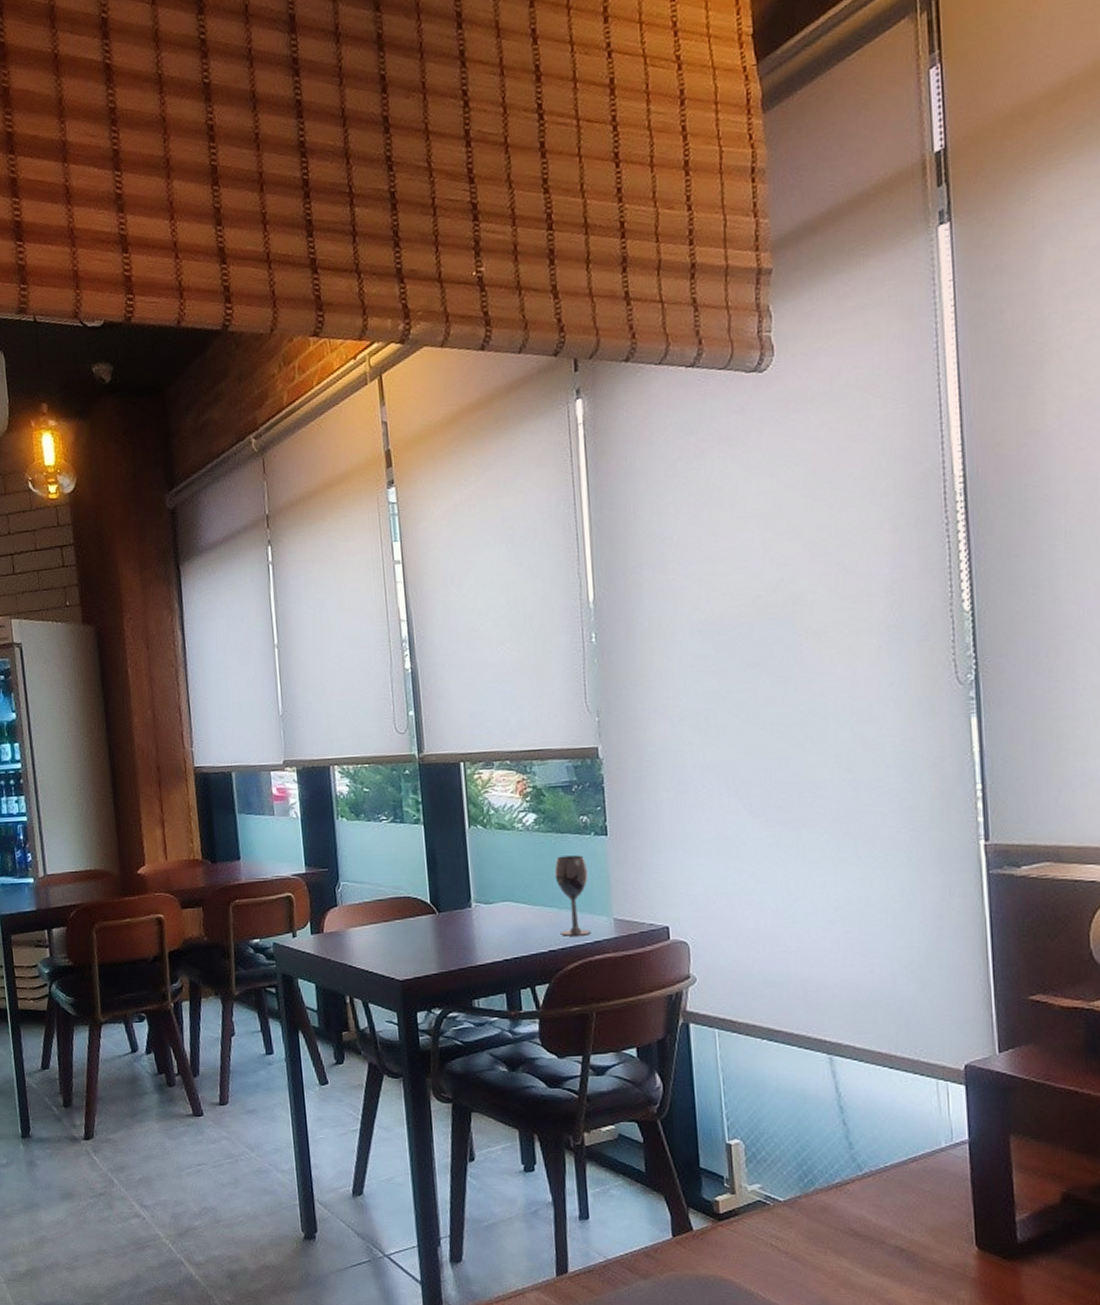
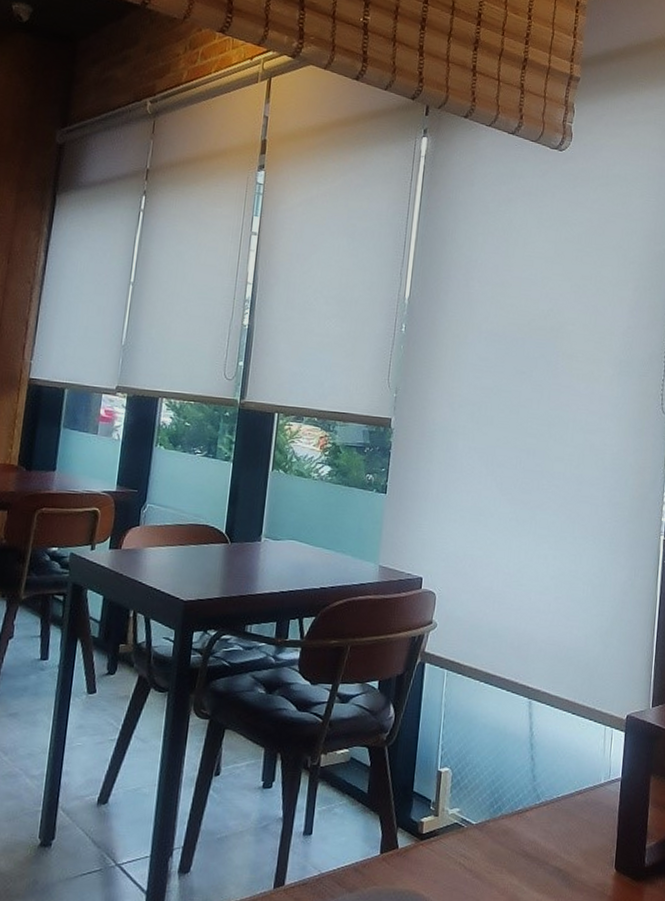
wine glass: present [554,855,591,936] -> none [333,506,366,578]

